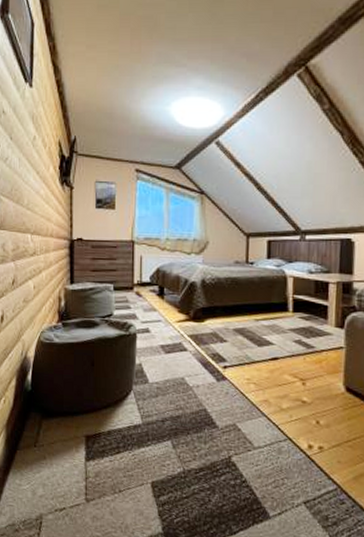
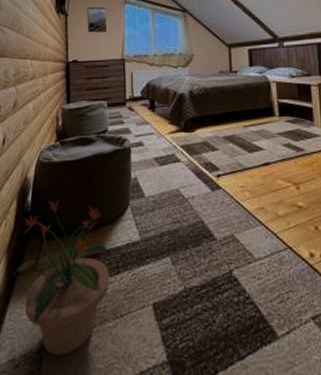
potted plant: none [12,380,110,523] -> present [12,200,110,356]

